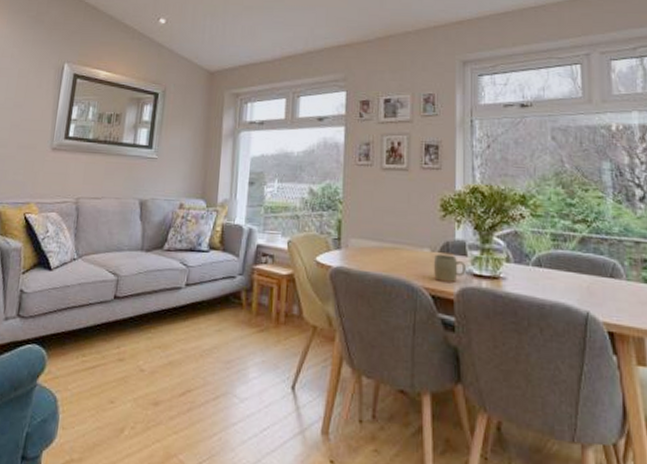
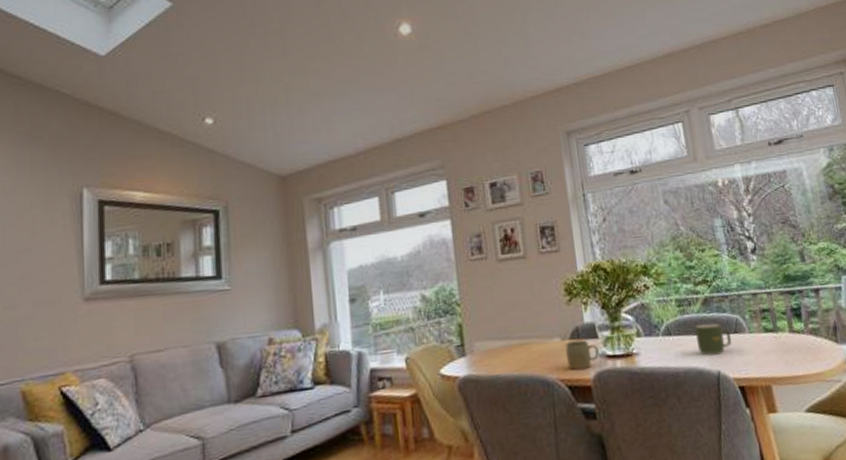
mug: none [567,261,605,296] -> present [694,323,731,356]

